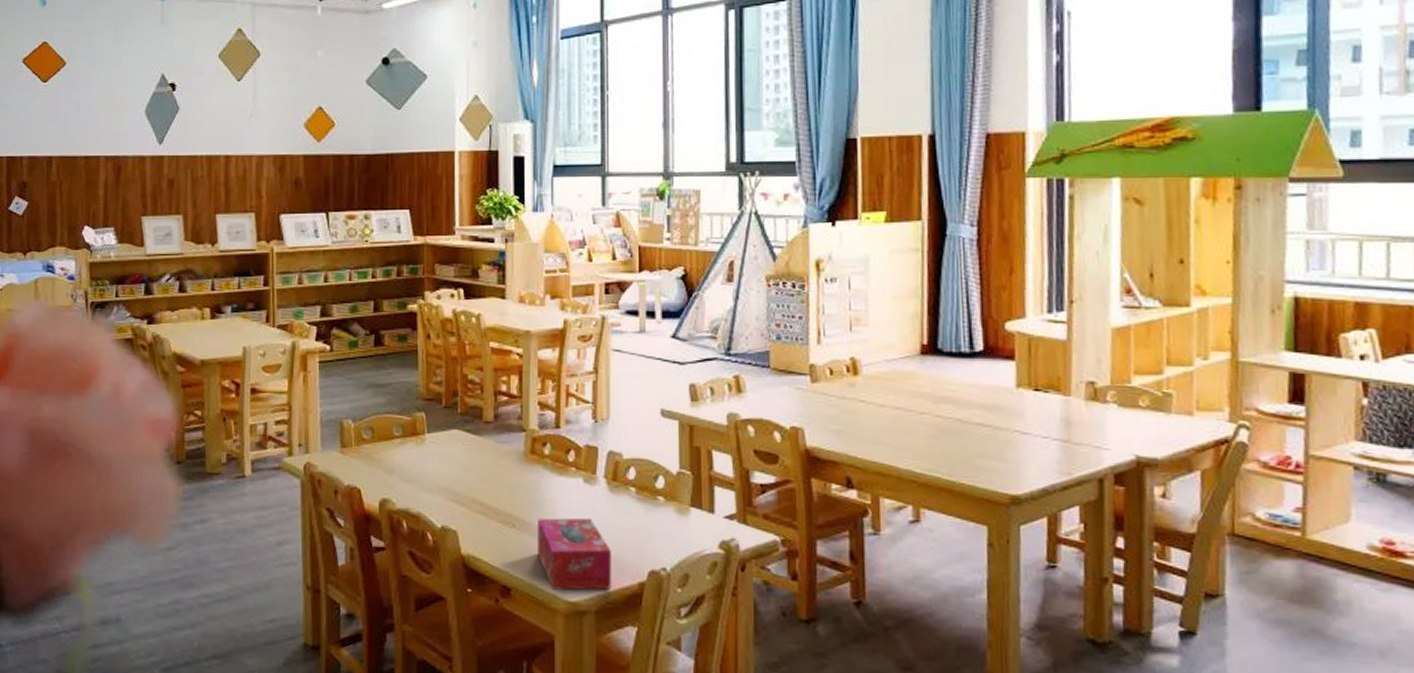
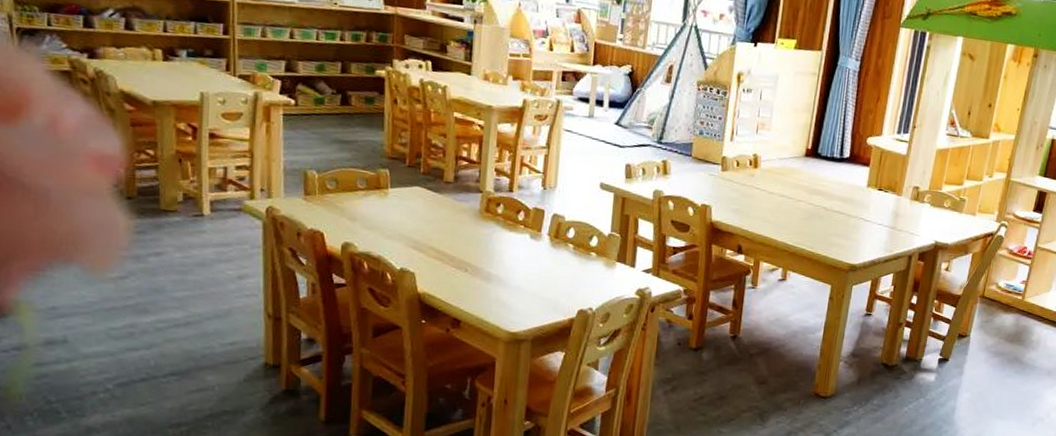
tissue box: present [538,517,611,591] -> none [486,265,549,324]

